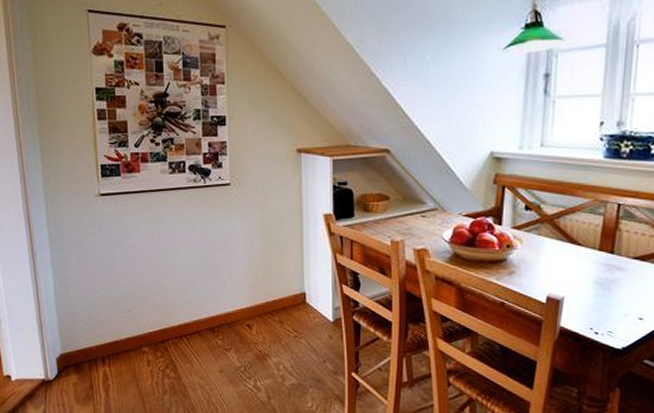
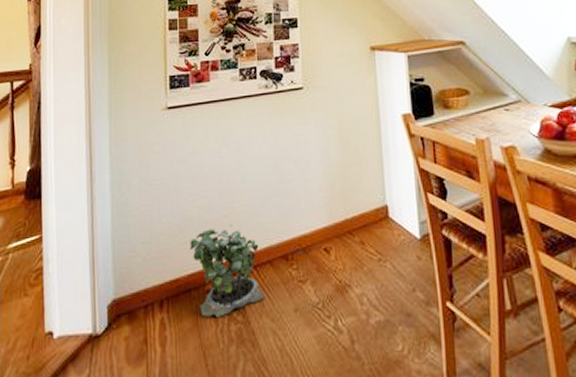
potted plant: none [126,299,194,374] -> present [190,224,265,318]

